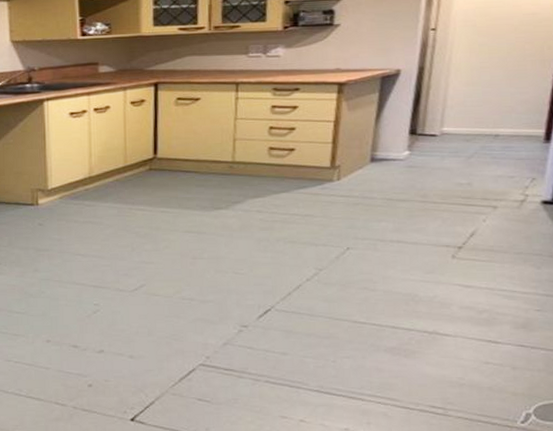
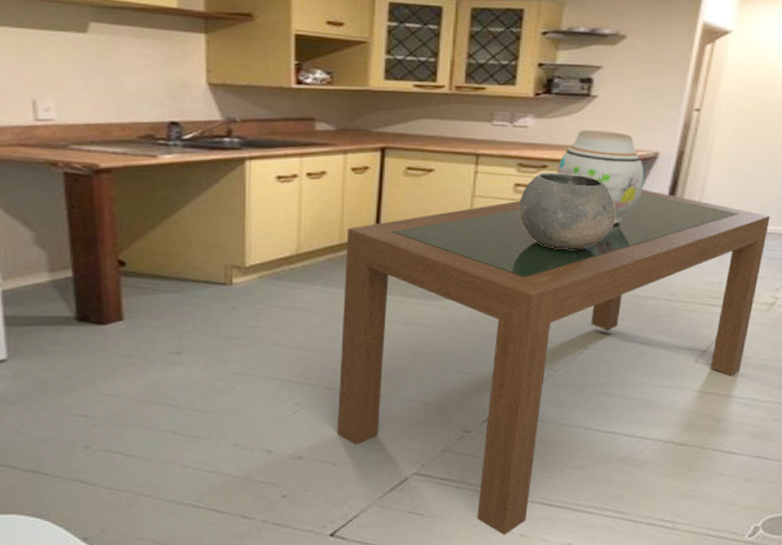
dining table: none [130,103,513,421] -> present [337,190,770,535]
bowl: none [276,93,366,161] -> present [518,172,617,250]
vase: none [308,54,389,136] -> present [557,130,644,224]

